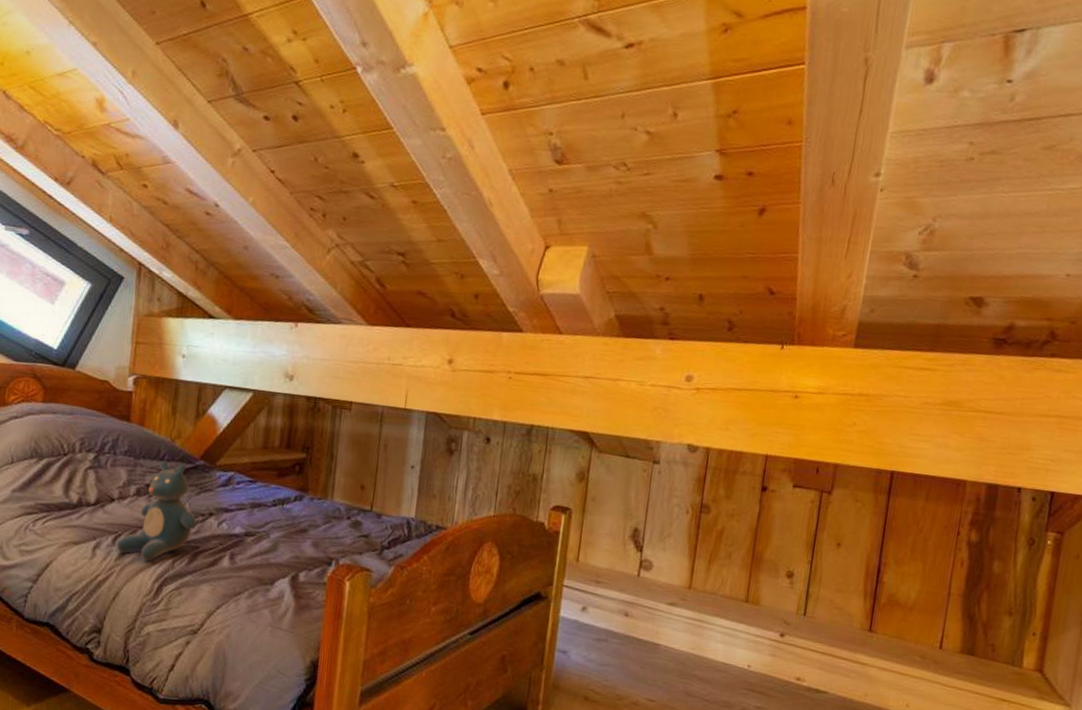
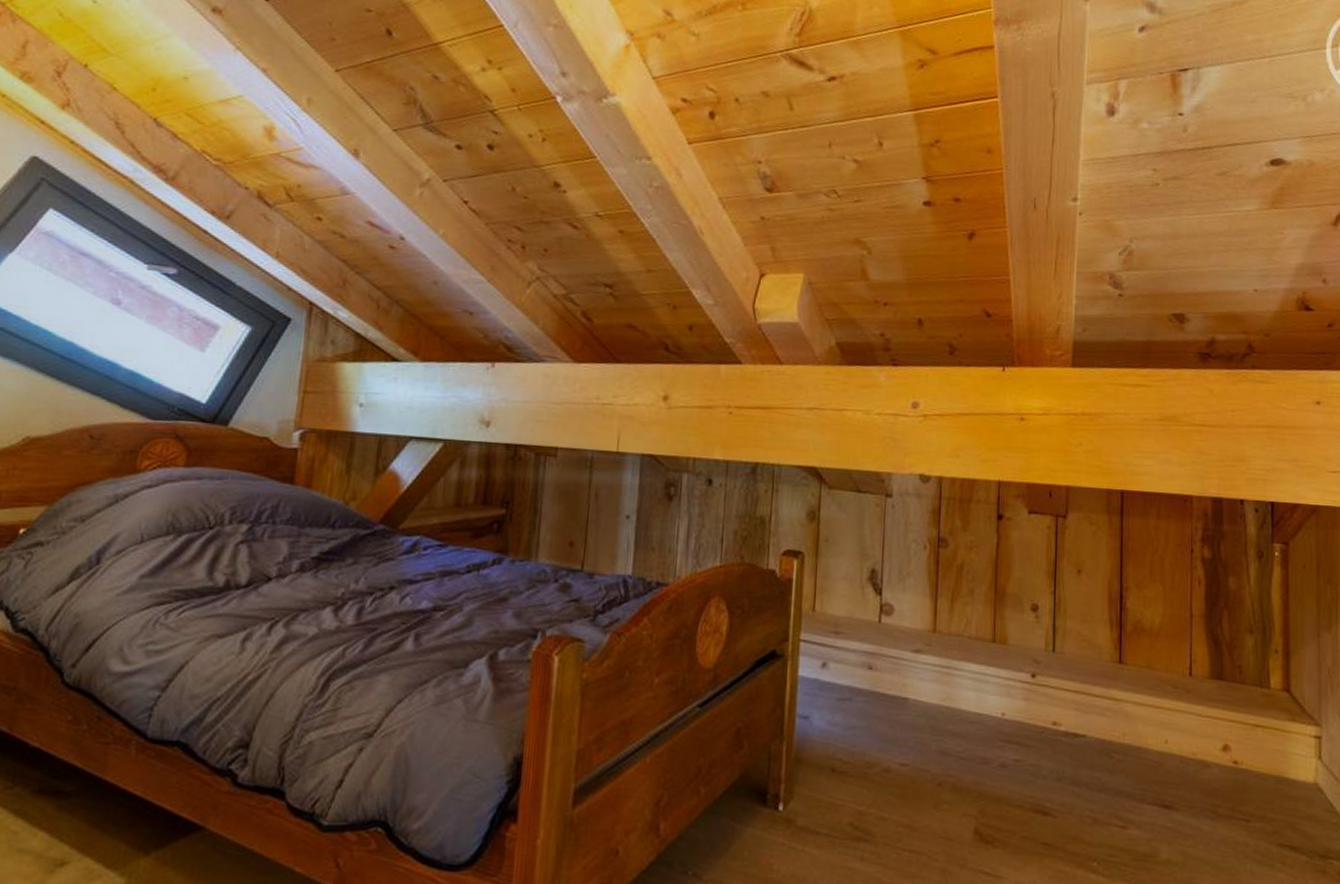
stuffed animal: present [116,460,198,561] -> none [271,527,375,651]

